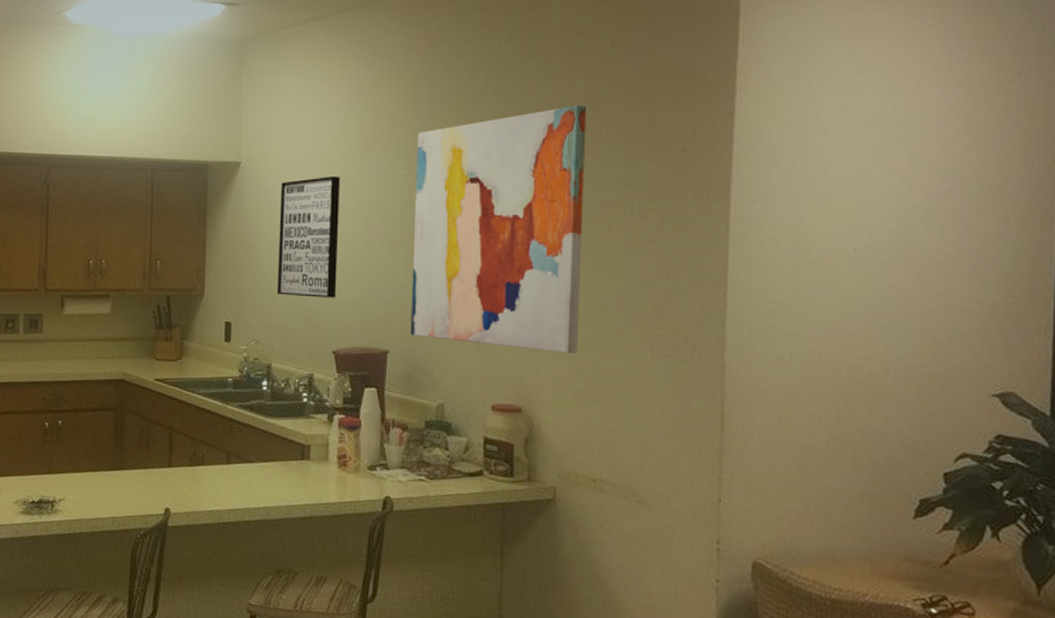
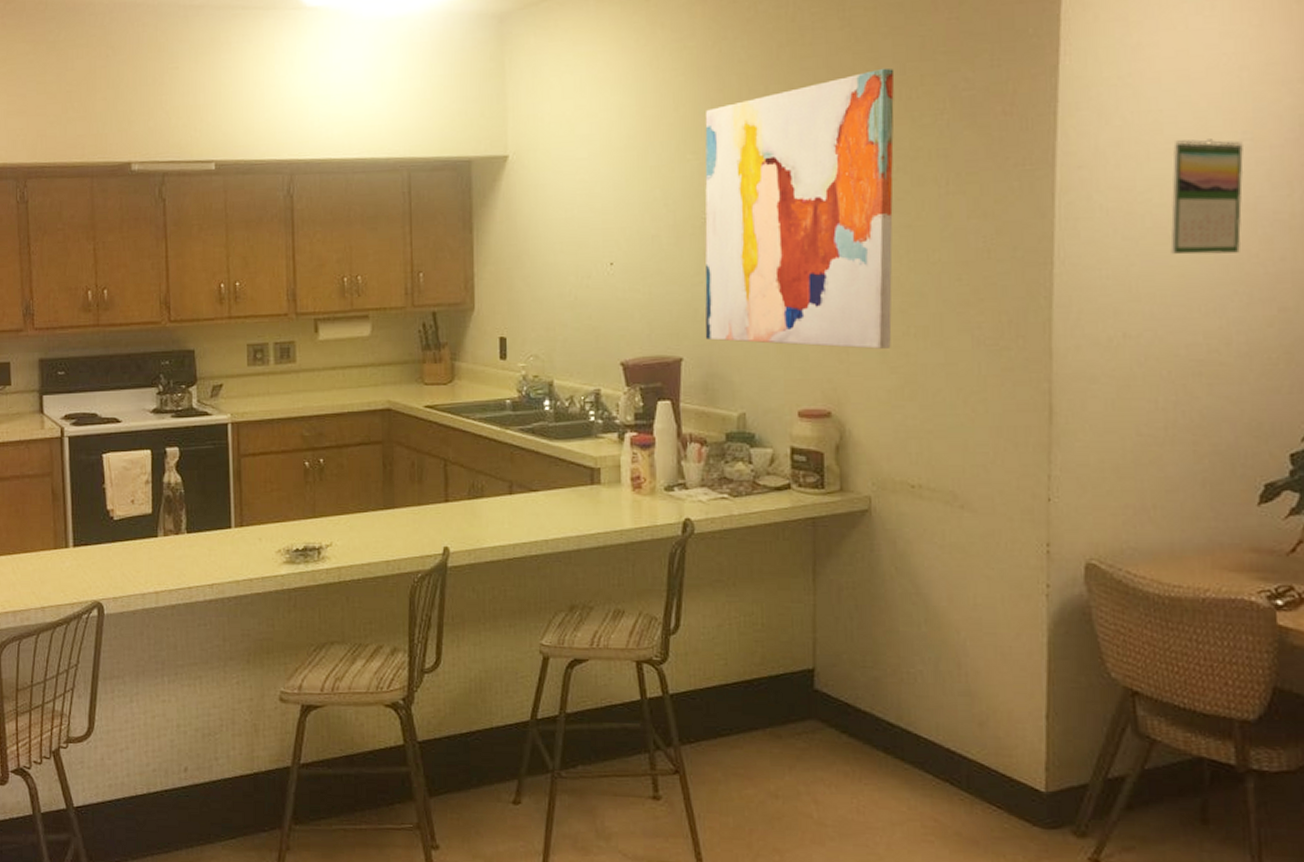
wall art: present [276,175,341,298] -> none [554,165,622,304]
calendar: none [834,182,901,287] -> present [1170,139,1243,255]

